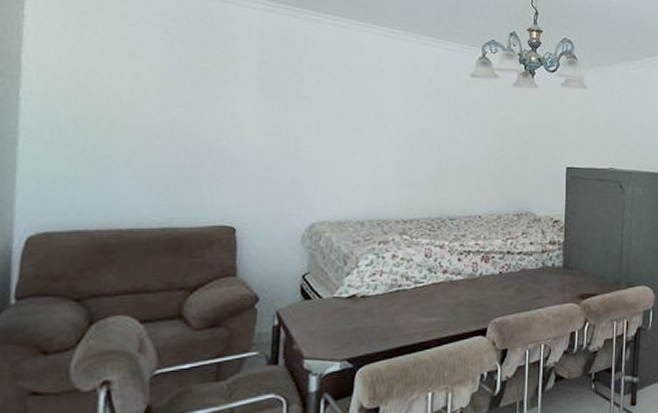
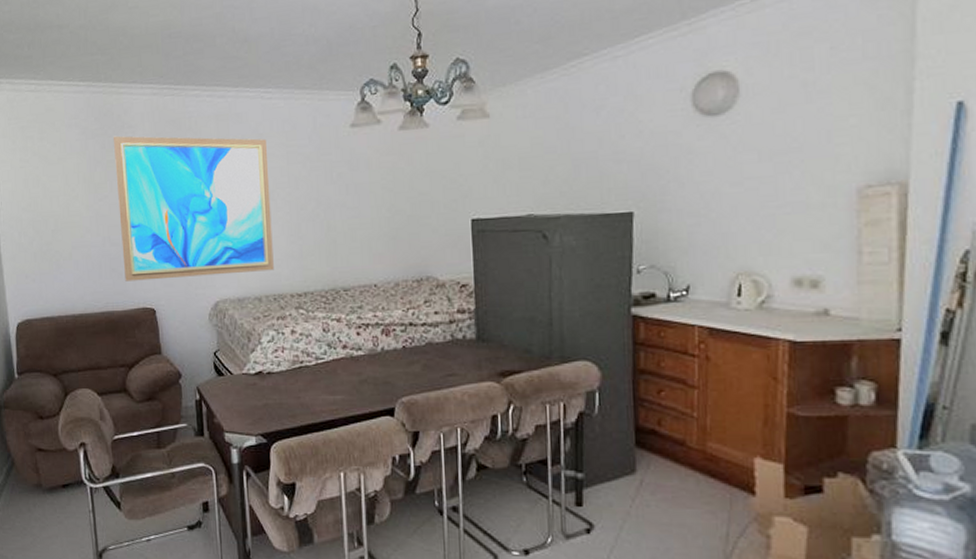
wall art: none [200,42,388,197] -> present [114,136,274,281]

